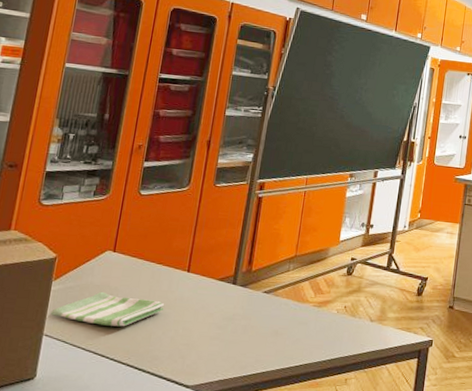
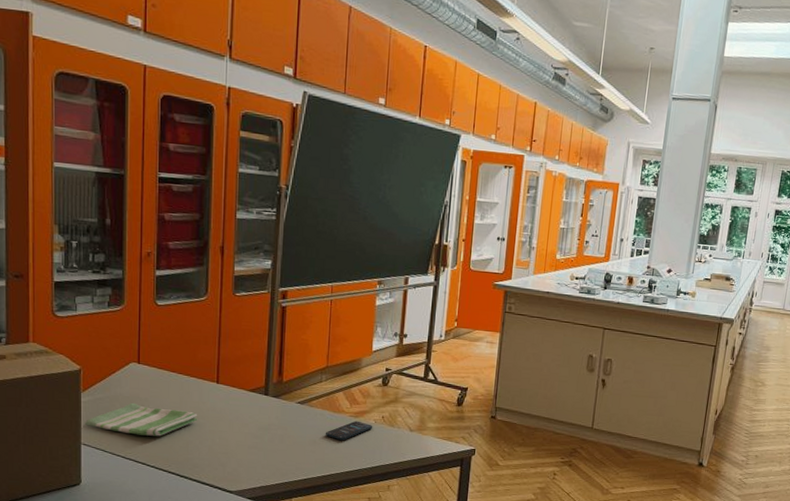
smartphone: none [287,310,335,331] -> present [325,420,373,440]

